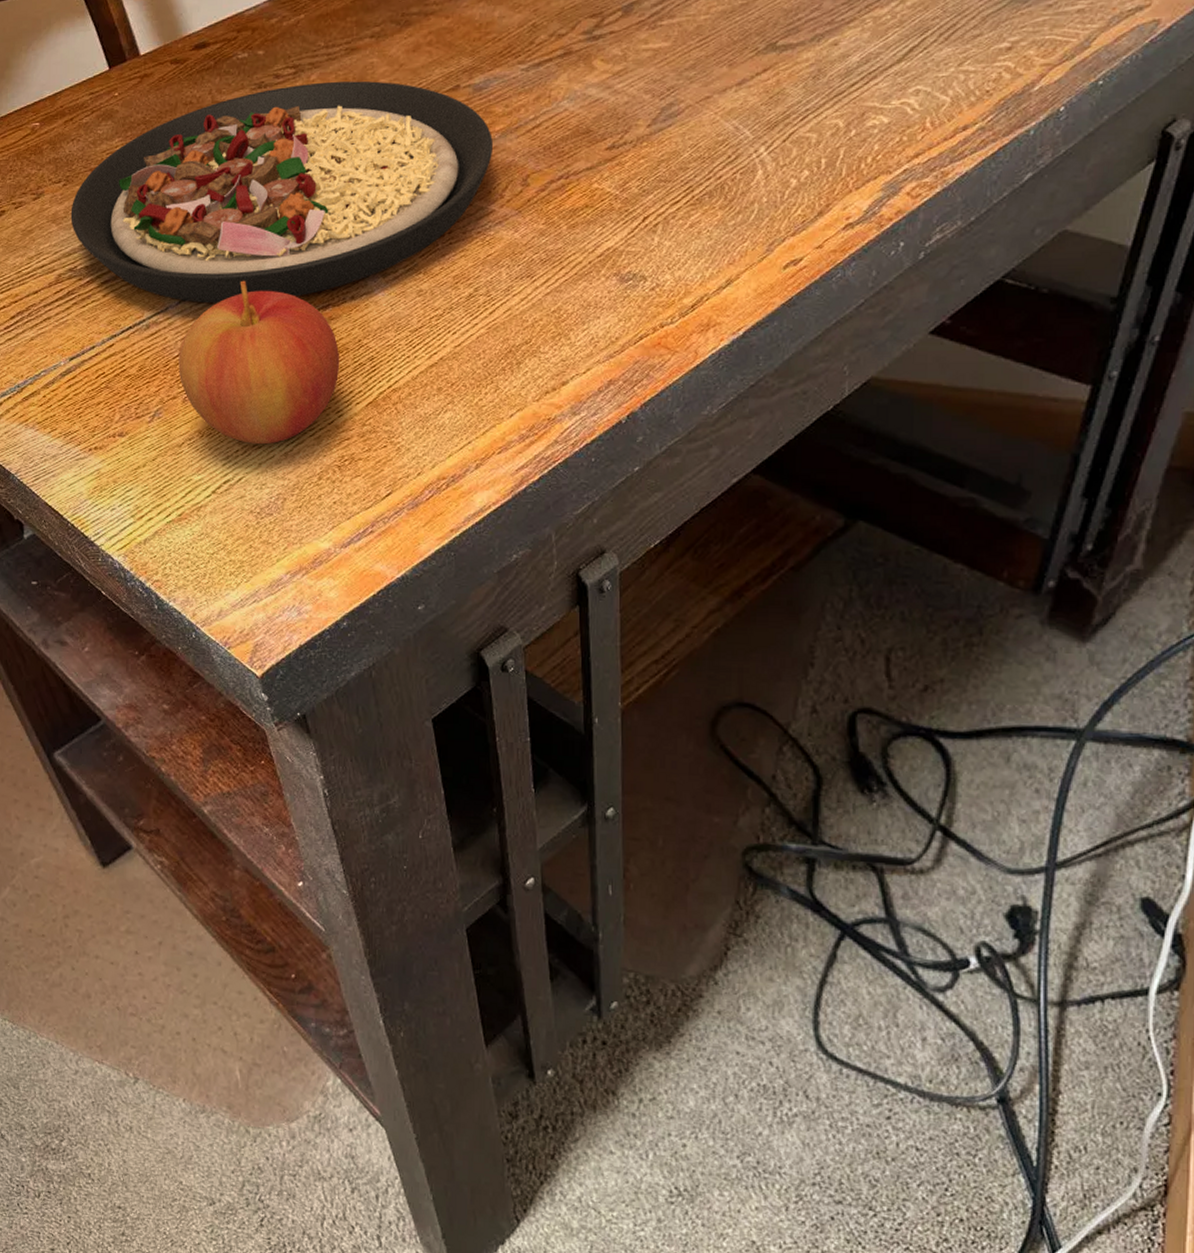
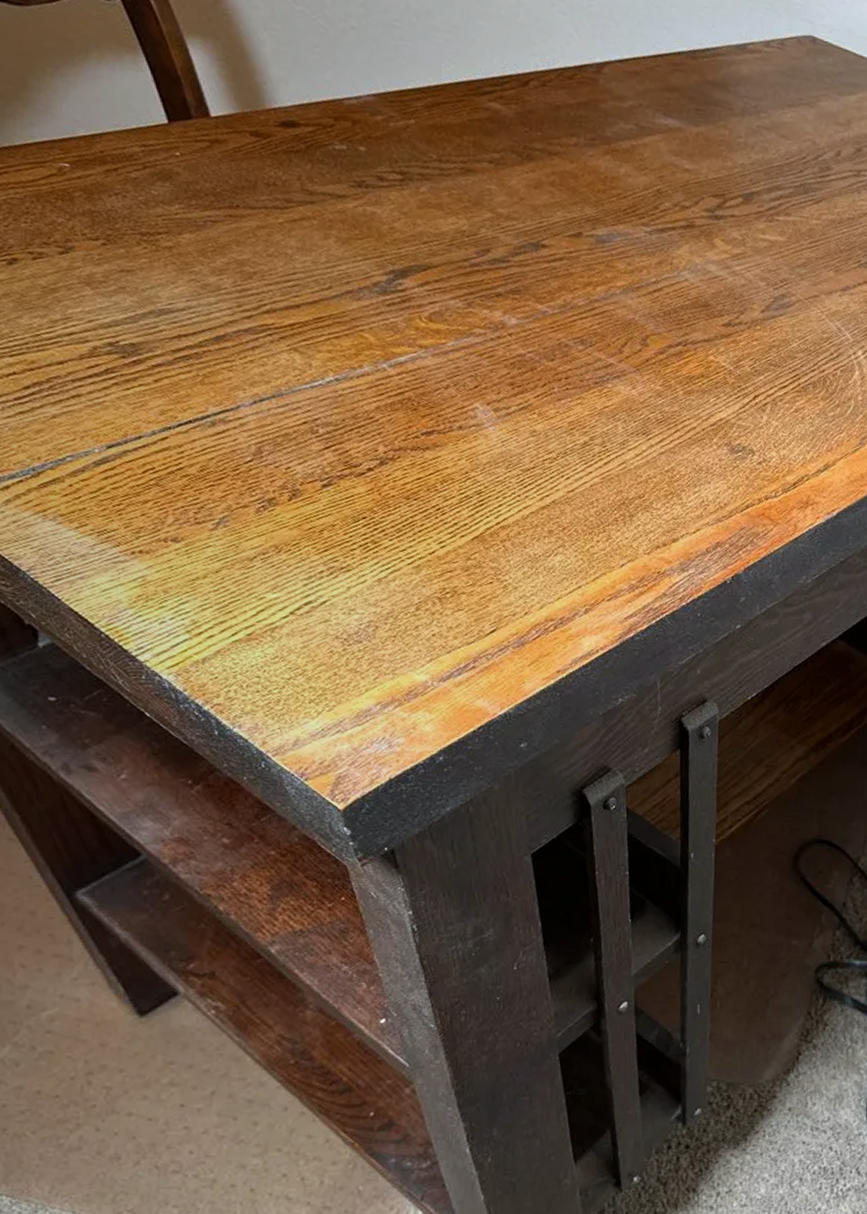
plate: present [70,80,493,304] -> none [111,190,614,418]
apple: present [178,280,340,445] -> none [251,390,444,568]

